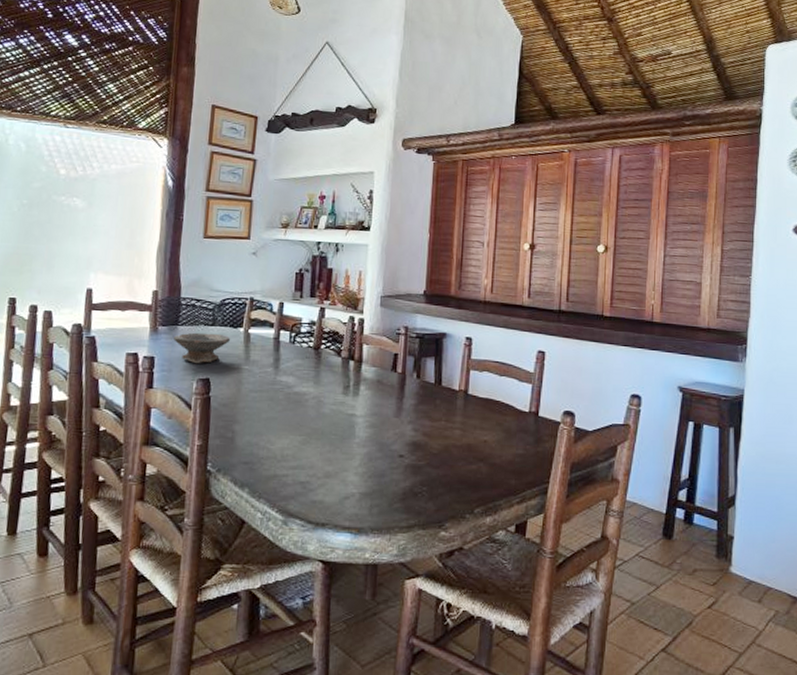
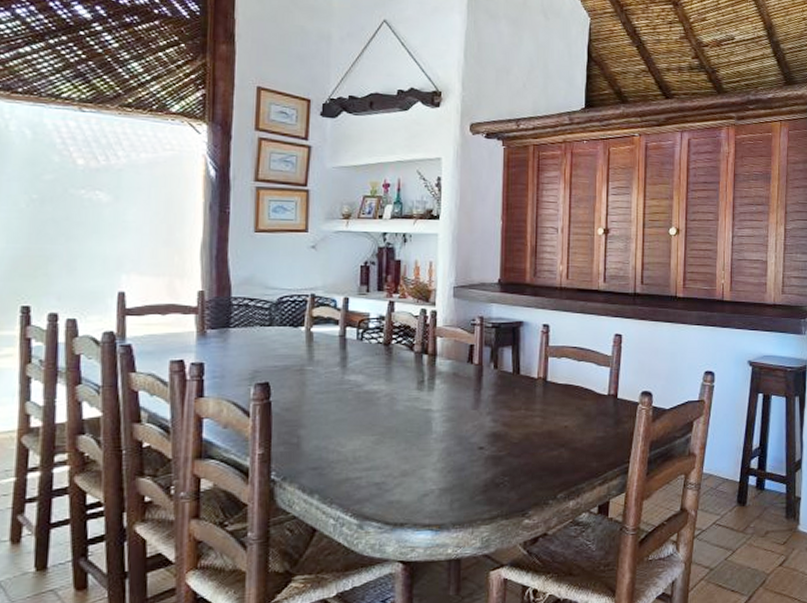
bowl: present [174,332,231,364] -> none [225,334,292,368]

